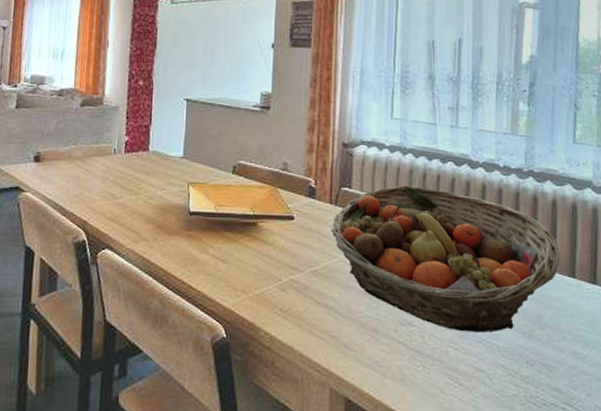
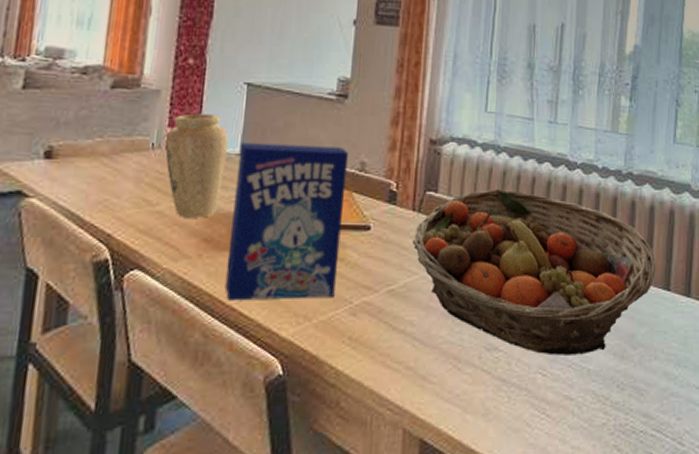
vase: none [123,125,174,209] -> present [164,113,229,218]
cereal box: none [176,148,272,276] -> present [225,142,348,301]

